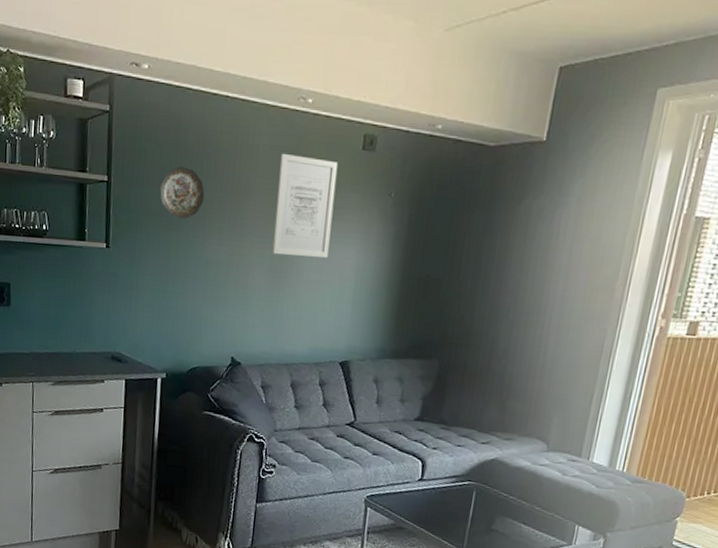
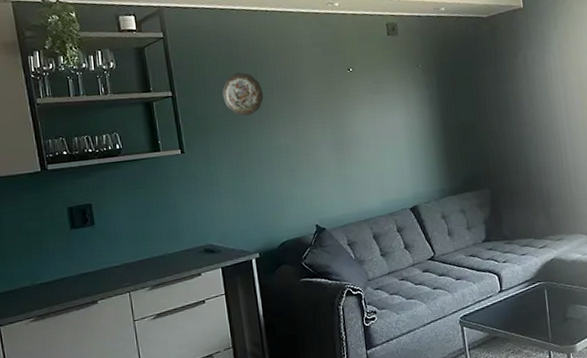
wall art: present [272,153,339,258] -> none [322,47,380,131]

